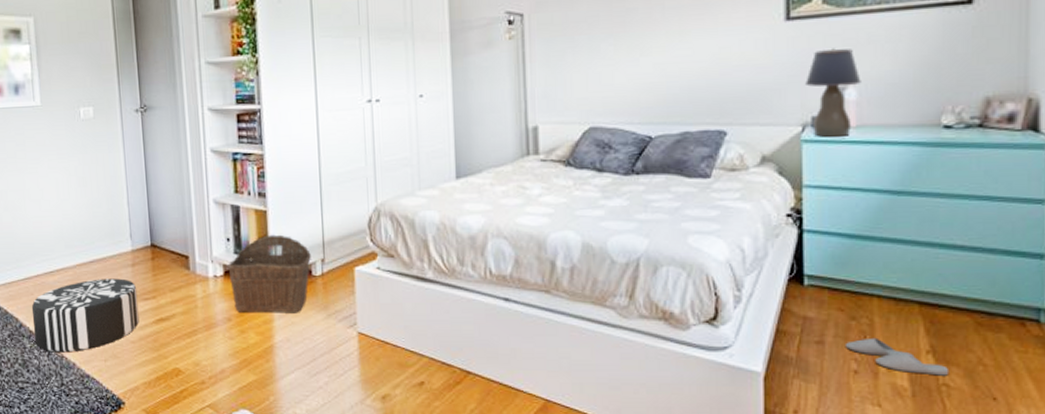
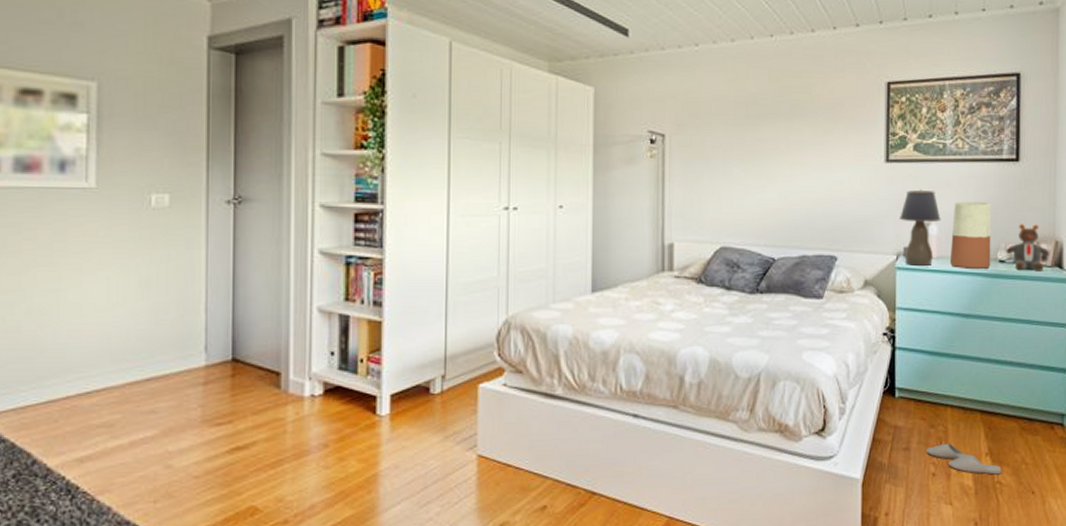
pouf: present [31,278,140,353] -> none [52,400,208,495]
wicker basket: present [228,234,311,313] -> none [329,348,430,437]
vase: none [875,56,932,139] -> present [950,201,991,270]
teddy bear: none [954,79,1018,137] -> present [1006,224,1049,271]

